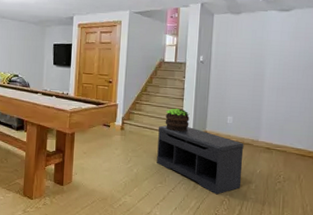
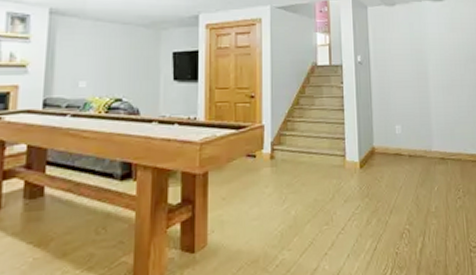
bench: present [157,125,244,195] -> none [318,144,420,227]
potted plant: present [165,108,190,132] -> none [324,122,354,153]

